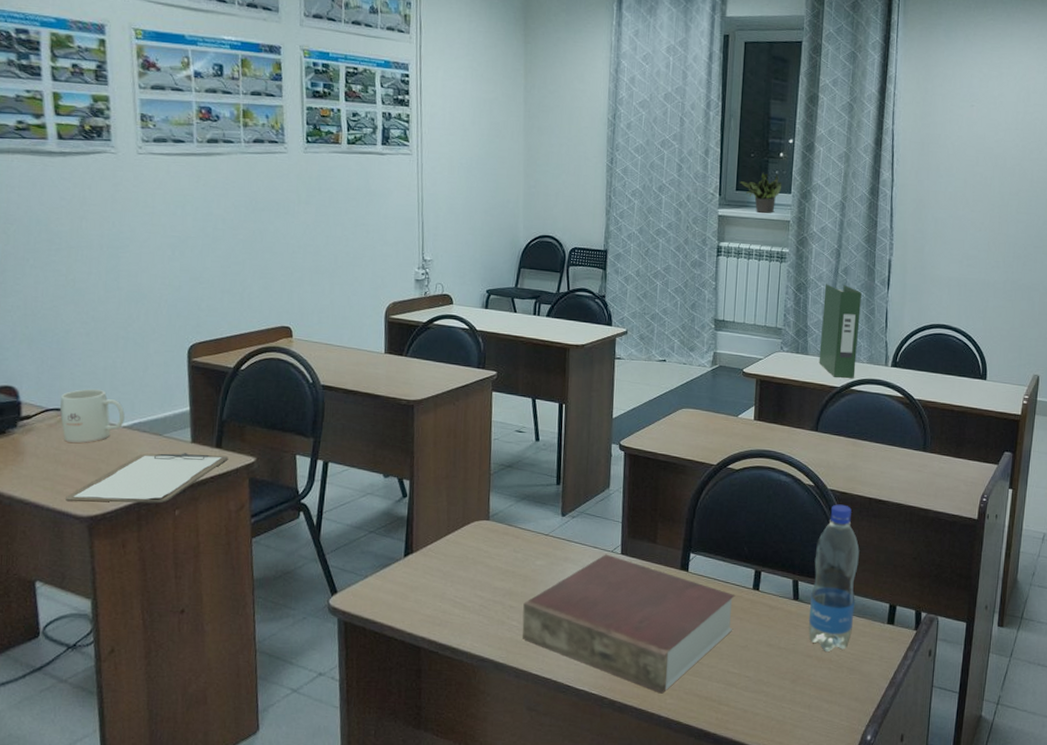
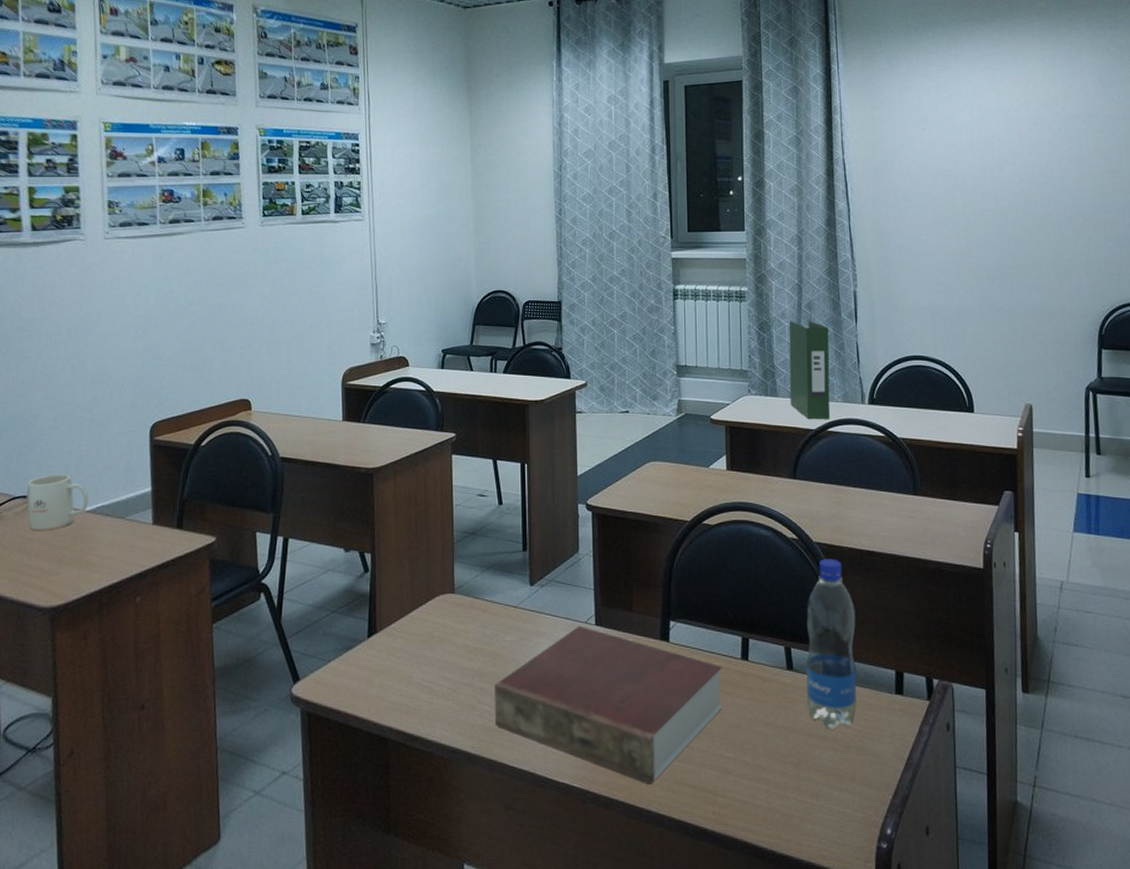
clipboard: present [66,453,229,504] -> none [29,536,189,593]
potted plant: present [740,172,781,214] -> none [691,211,734,253]

